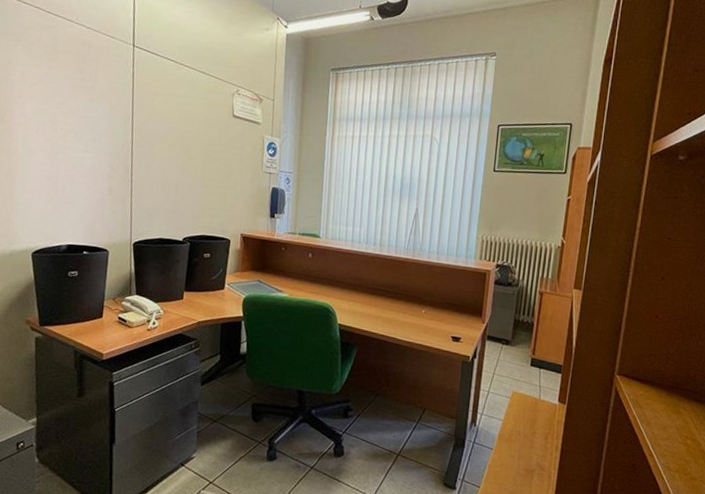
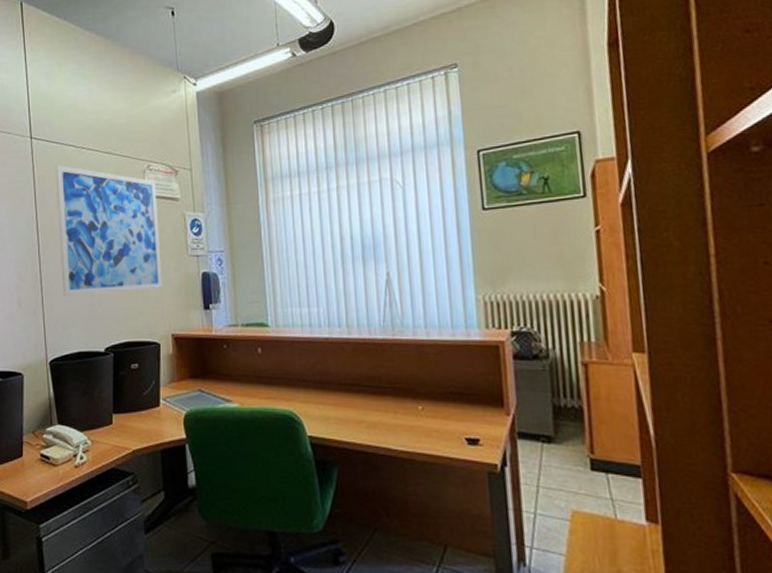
wall art: none [150,75,242,195] -> present [56,165,163,297]

